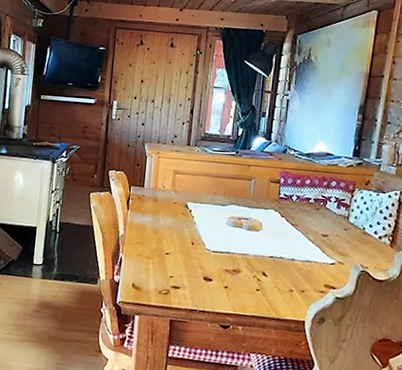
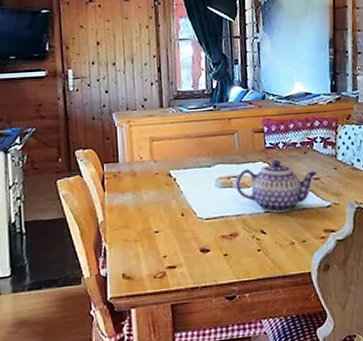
teapot: none [245,210,327,261] -> present [236,159,318,213]

